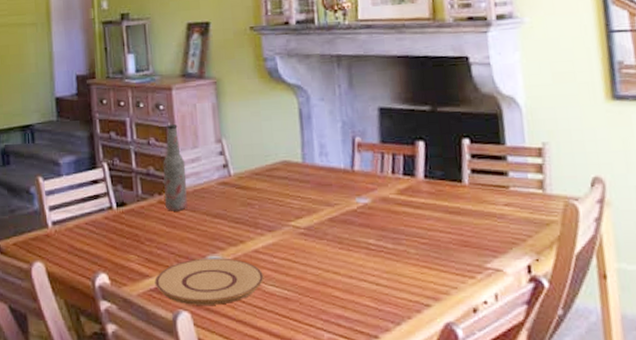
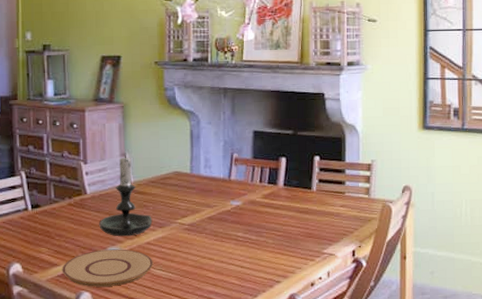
bottle: present [163,123,187,211] -> none [74,140,94,212]
candle holder: none [195,138,260,243] -> present [99,153,153,237]

